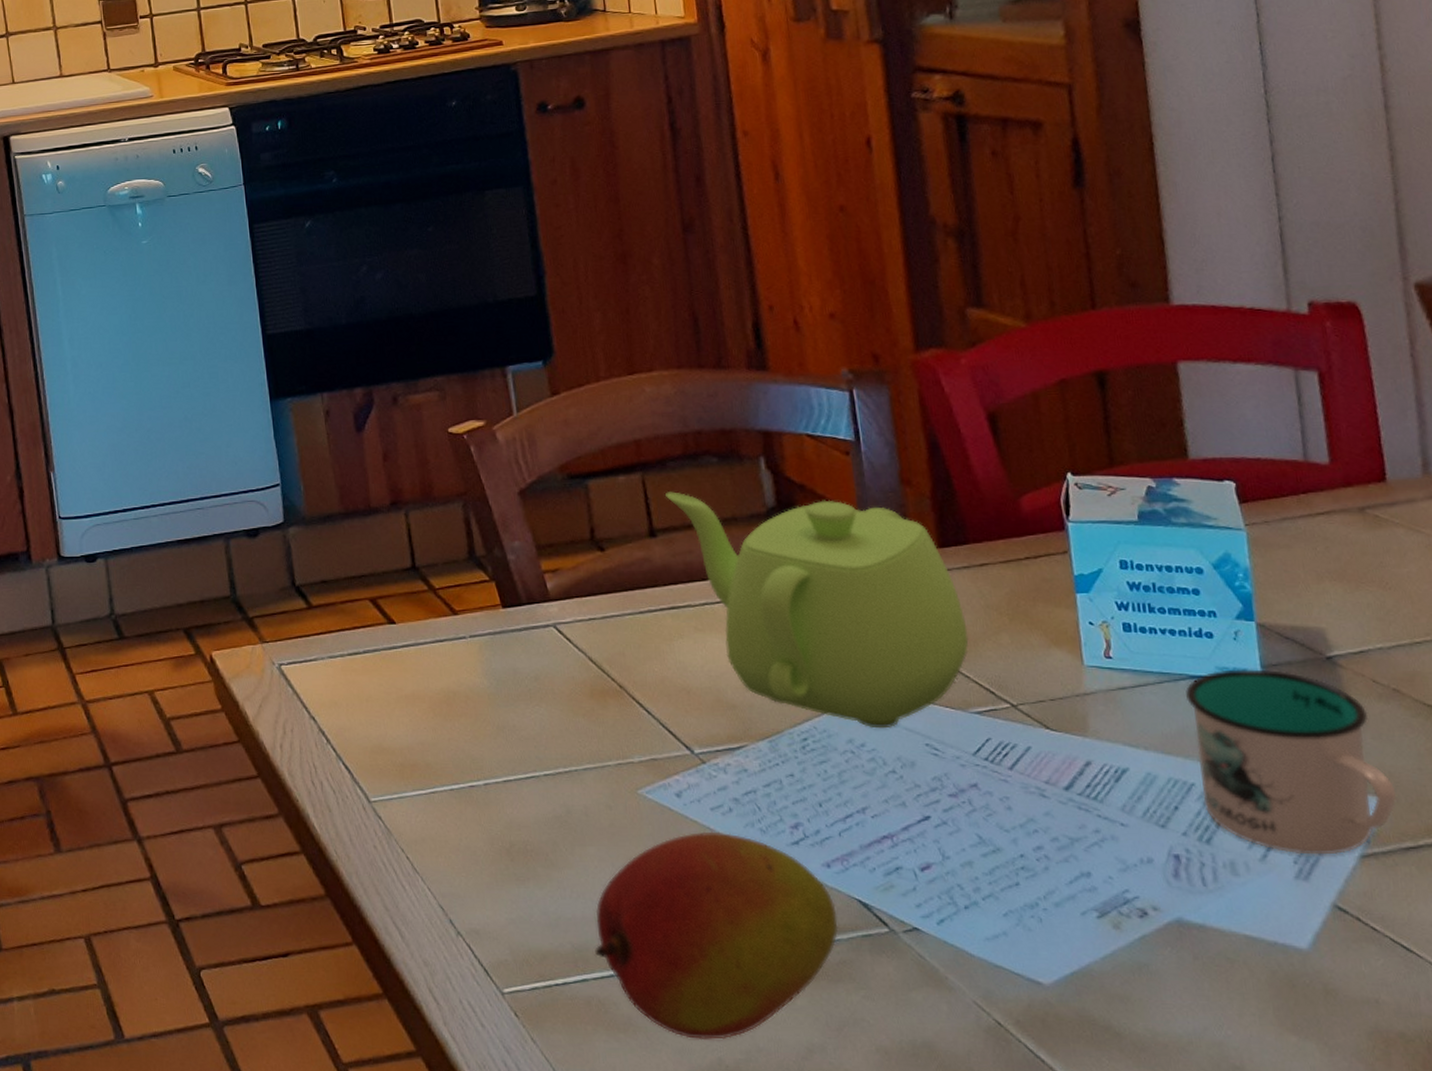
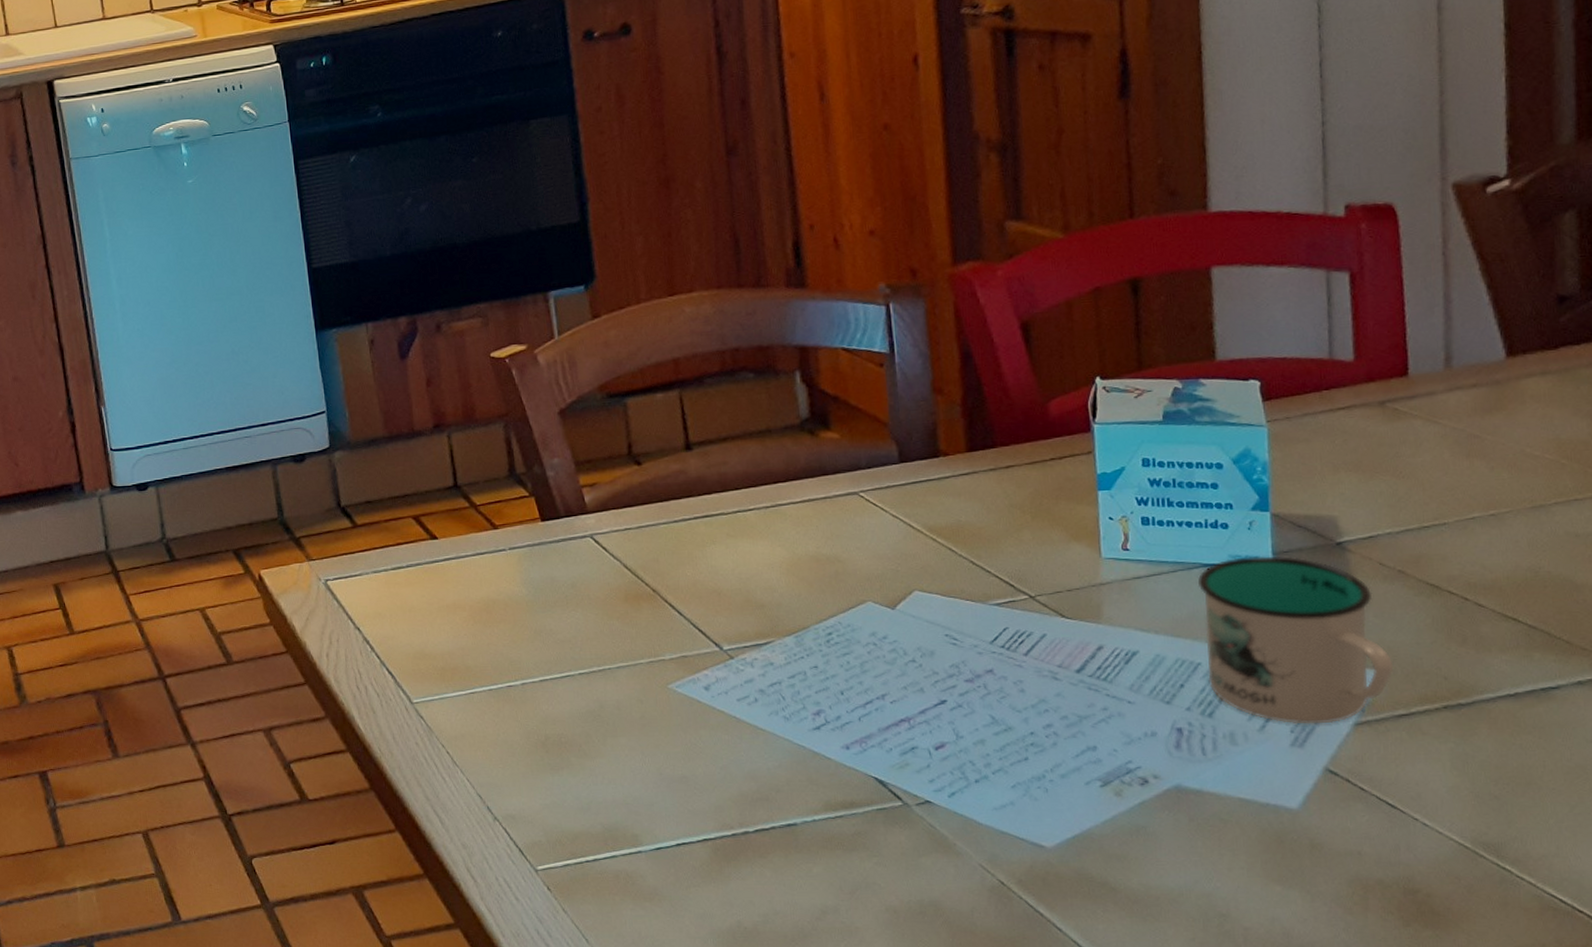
fruit: present [595,831,839,1040] -> none [624,720,855,905]
teapot: present [665,492,969,729] -> none [702,407,992,622]

